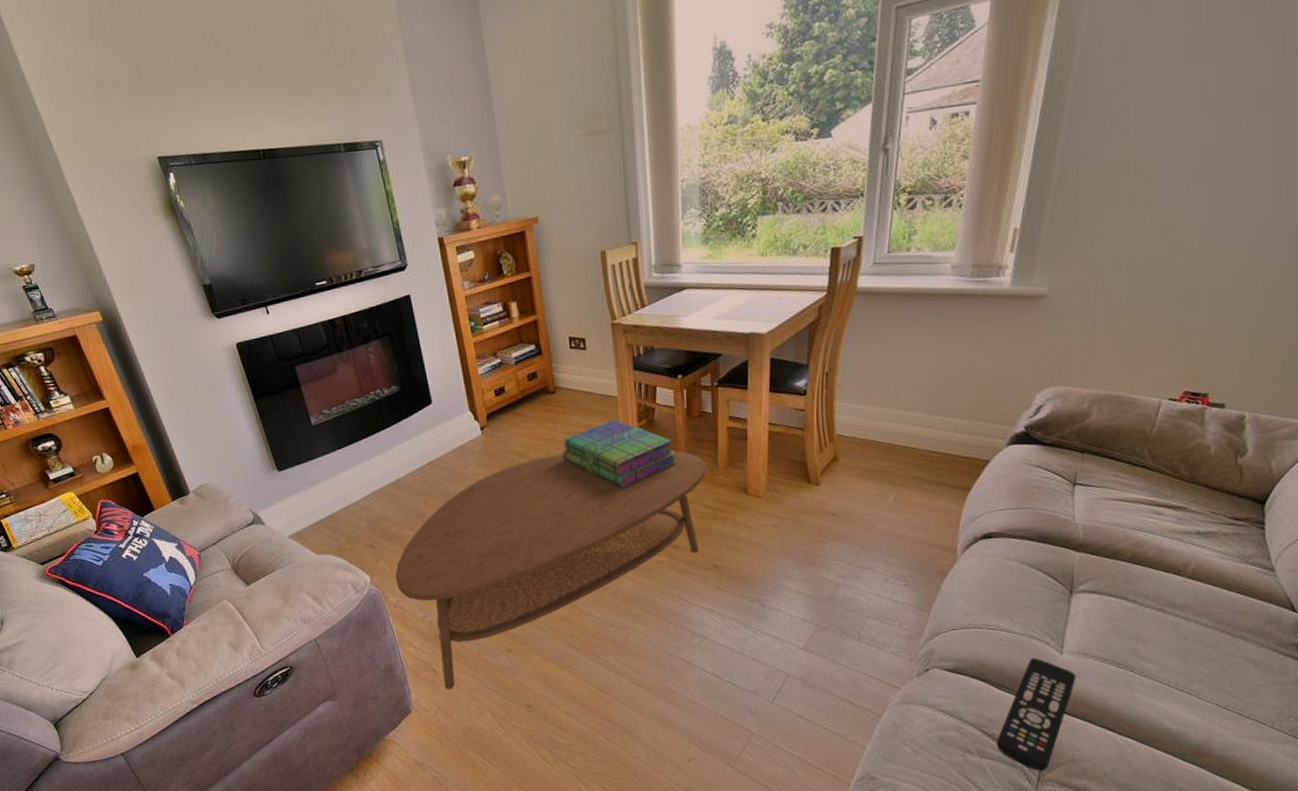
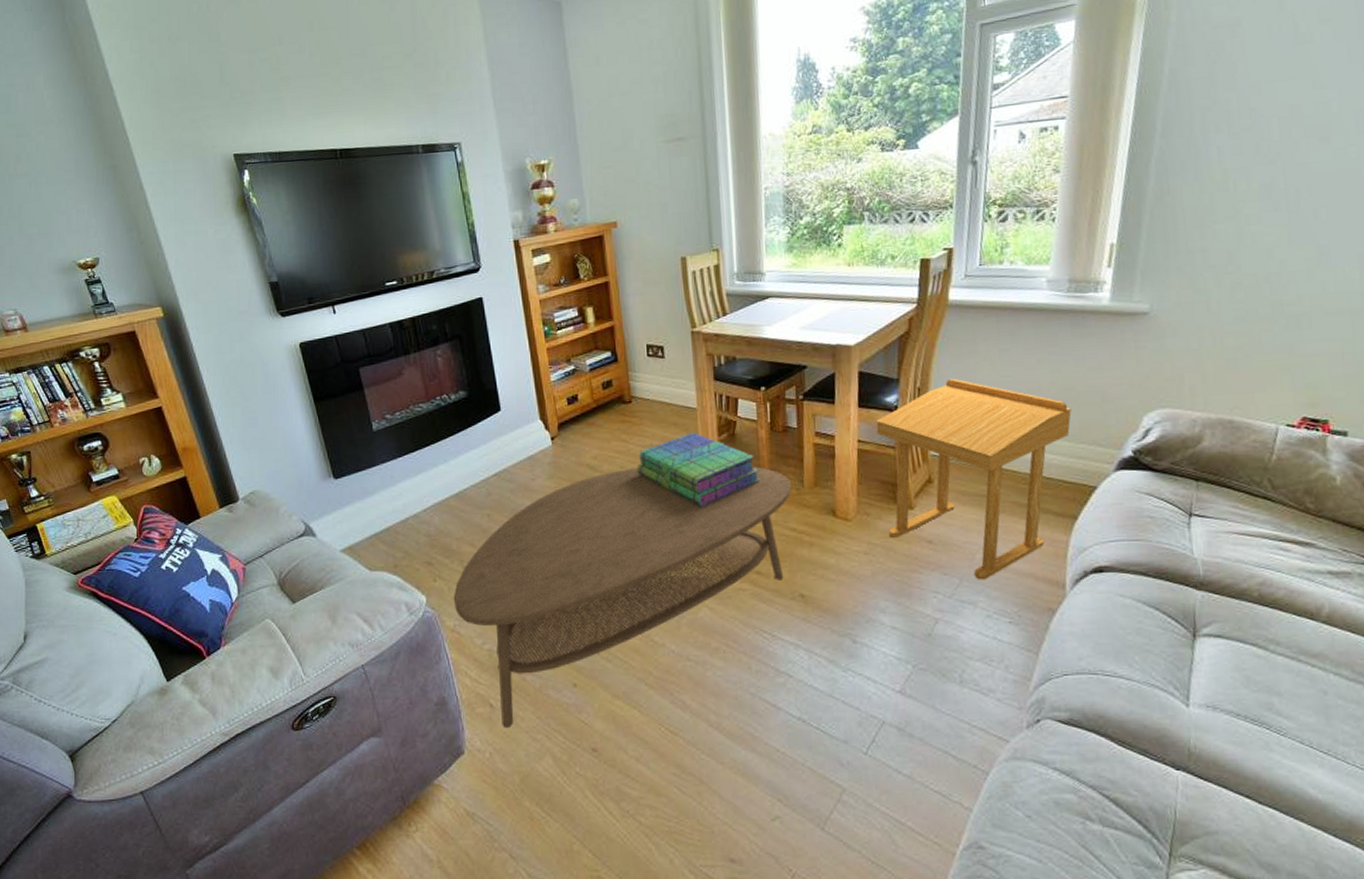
side table: none [786,362,969,548] -> present [876,378,1072,580]
remote control: present [996,658,1076,771] -> none [1119,710,1206,844]

